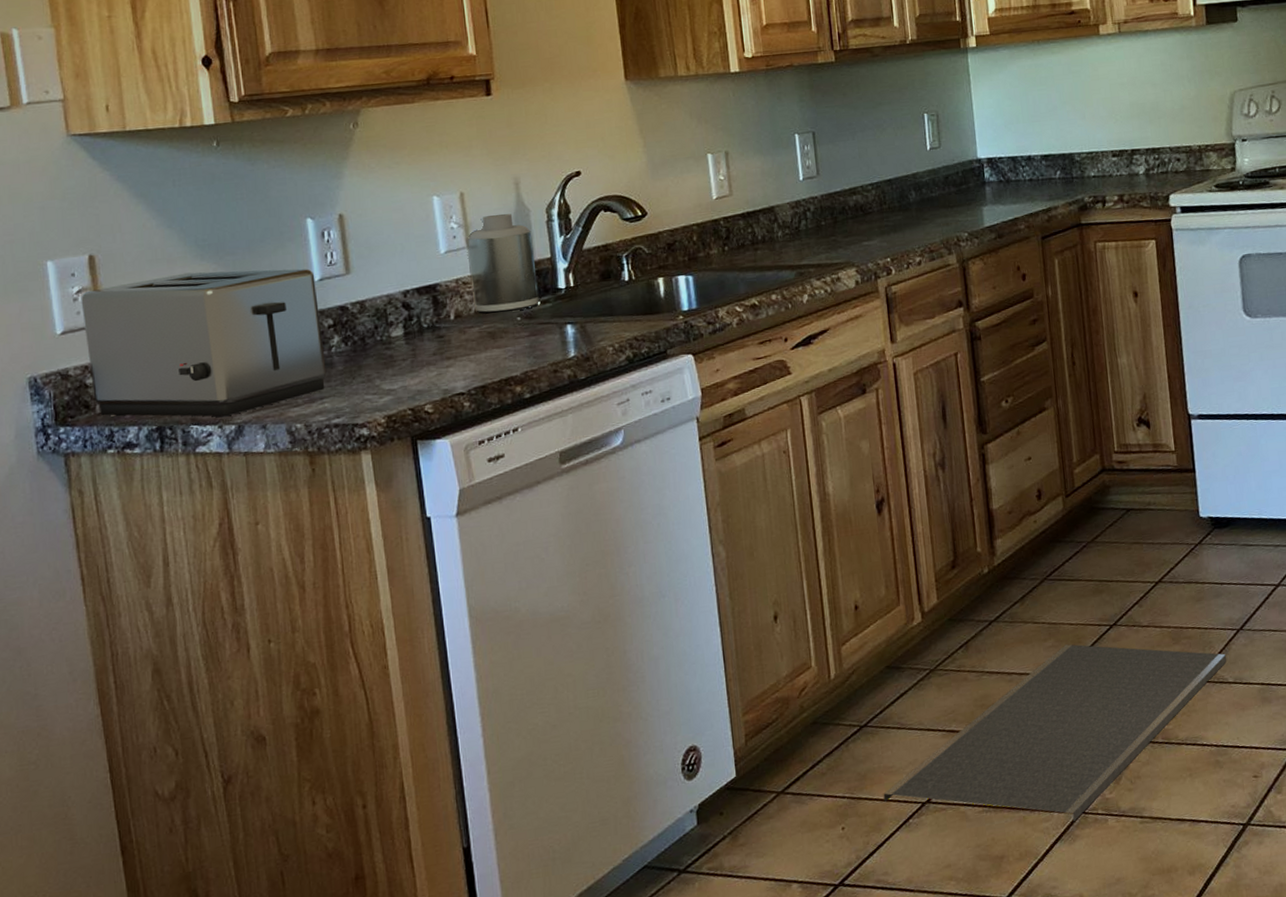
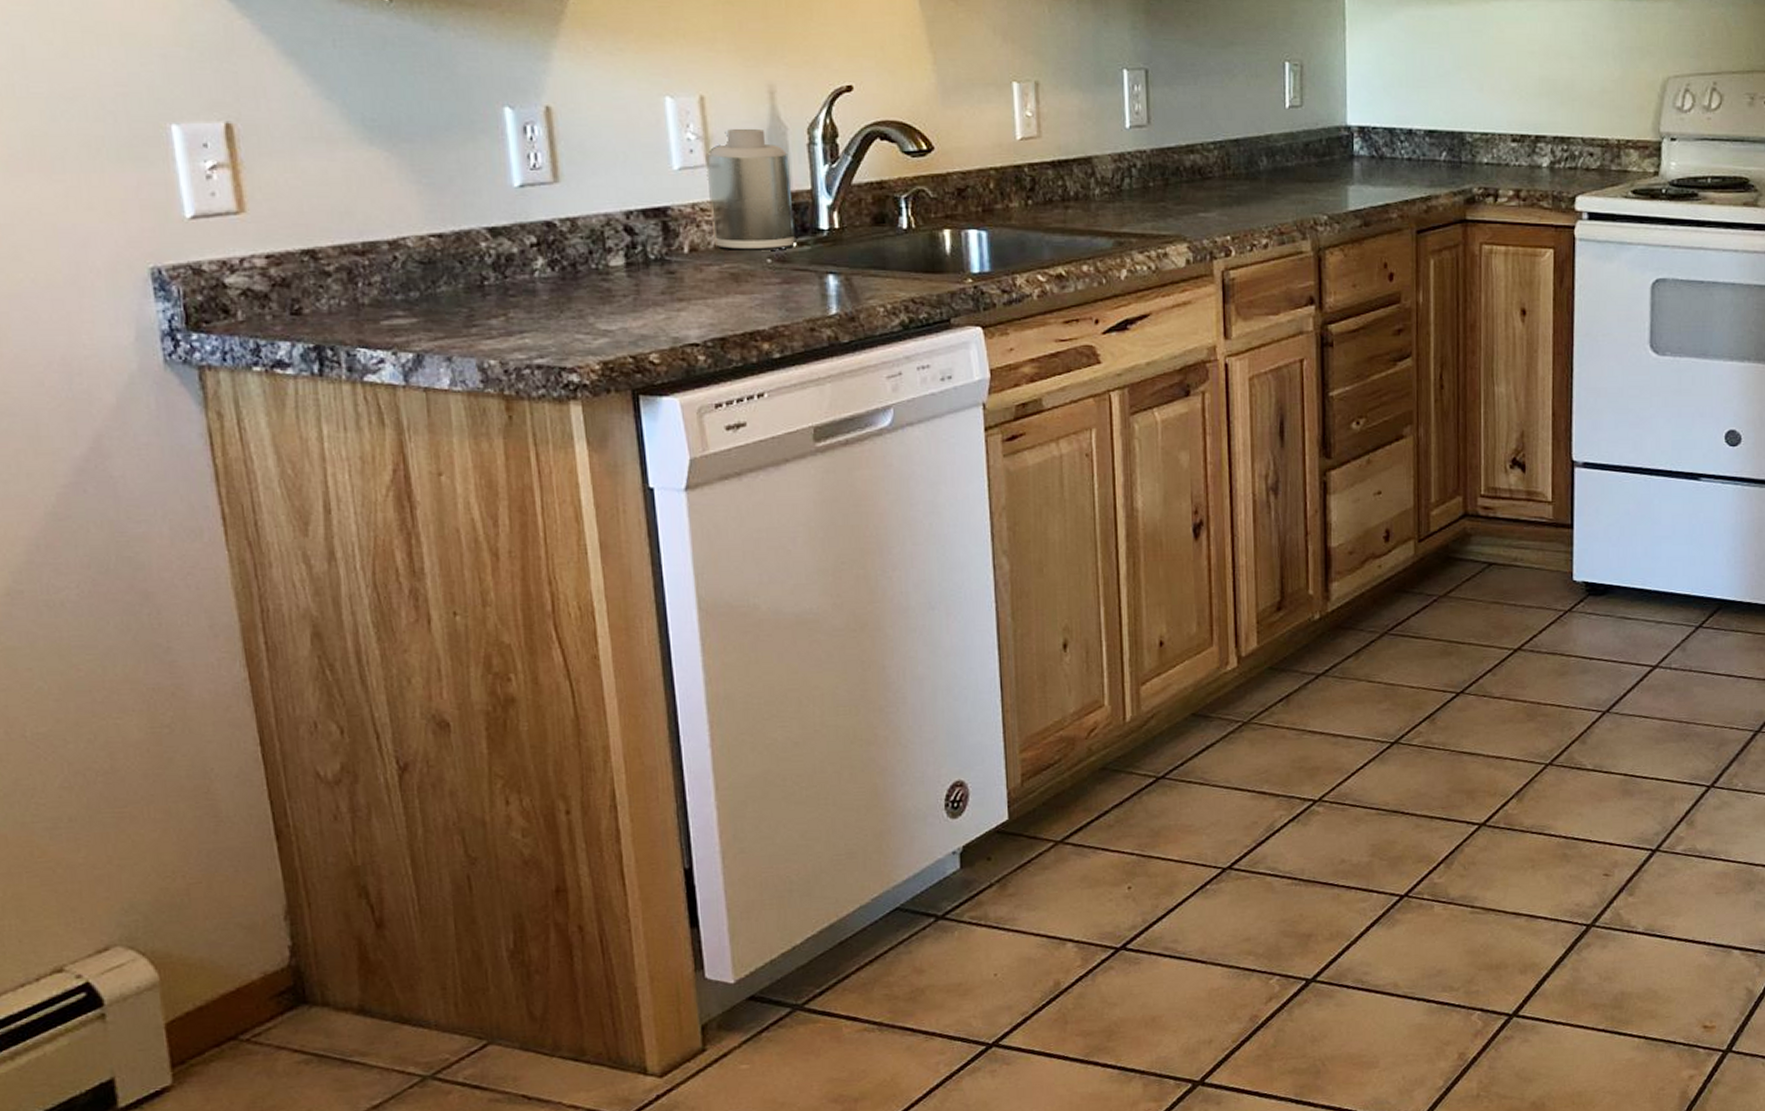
toaster: present [81,268,327,418] -> none [216,159,528,342]
door mat: present [883,644,1227,822] -> none [1178,709,1588,905]

